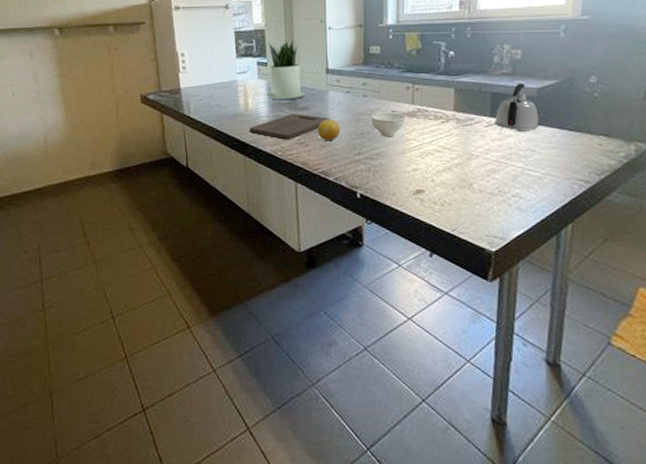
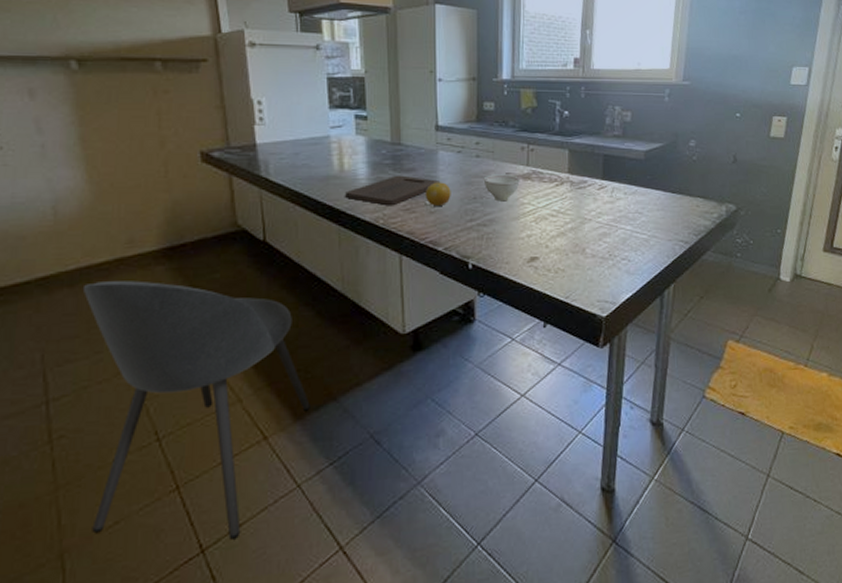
dining chair: none [63,194,223,405] -> present [82,281,310,540]
planter: present [267,41,305,100] -> none [367,92,411,160]
kettle: present [494,83,539,132] -> none [605,146,646,194]

